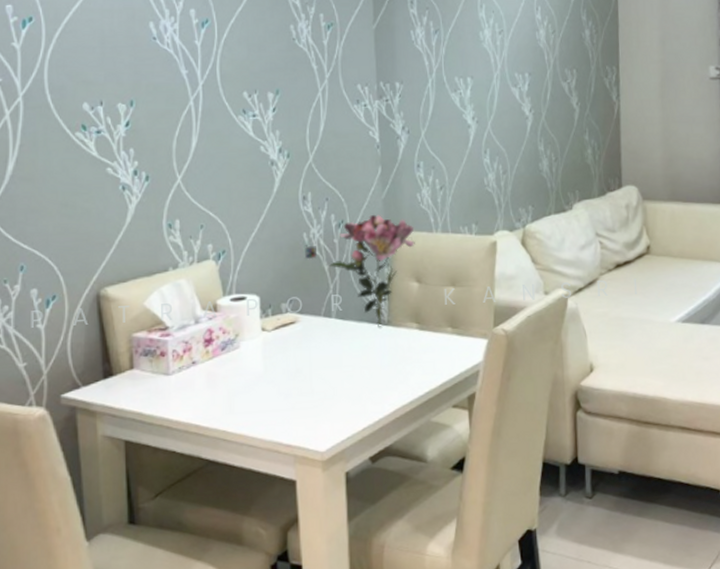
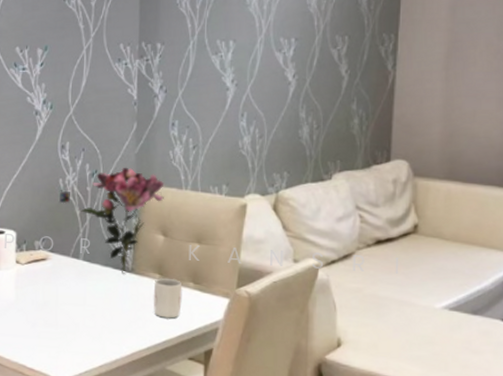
mug: none [411,325,442,368] -> present [153,278,182,319]

